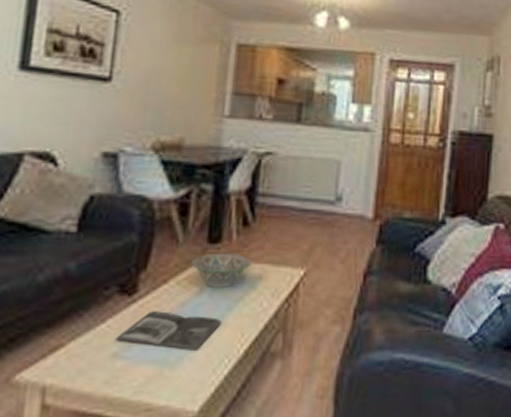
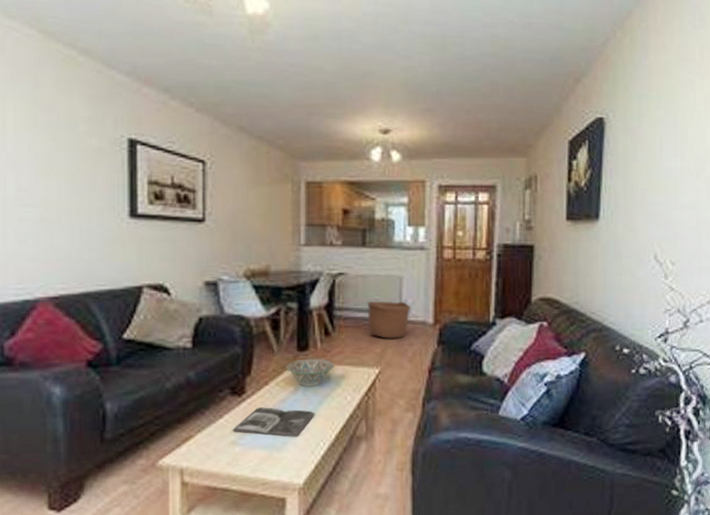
basket: none [295,188,349,235] -> present [367,301,411,340]

